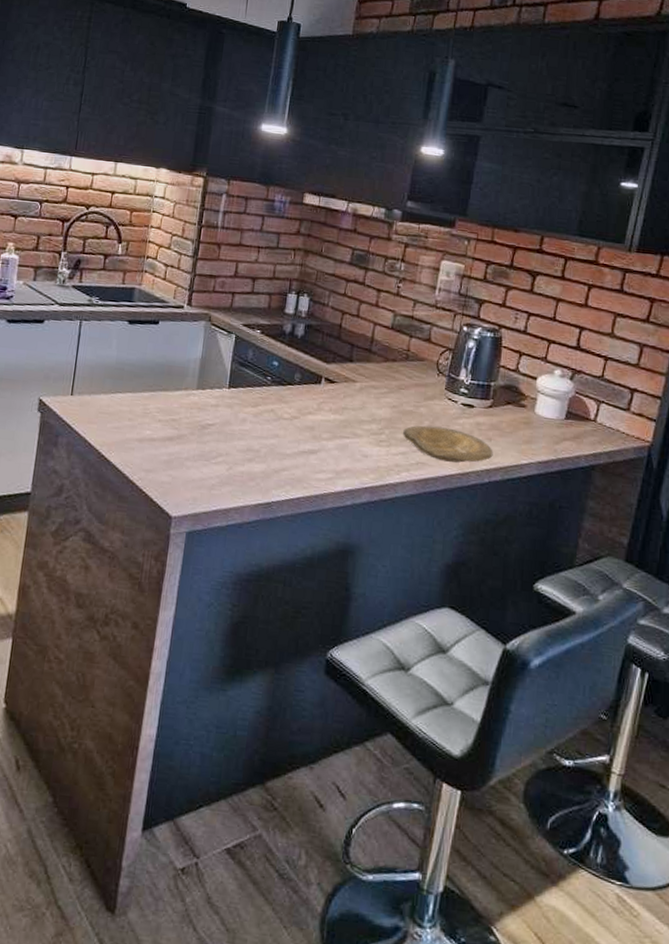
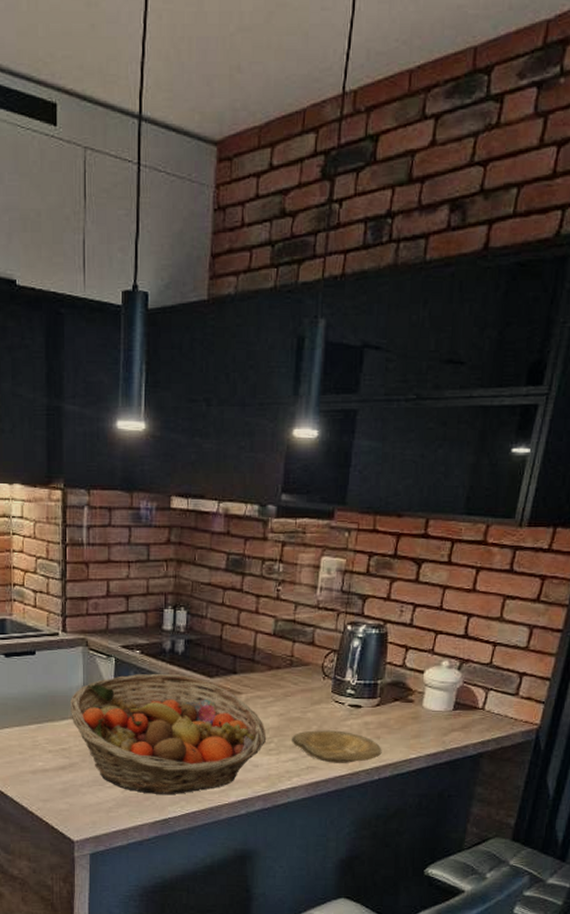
fruit basket: none [185,352,378,478] -> present [69,673,267,794]

